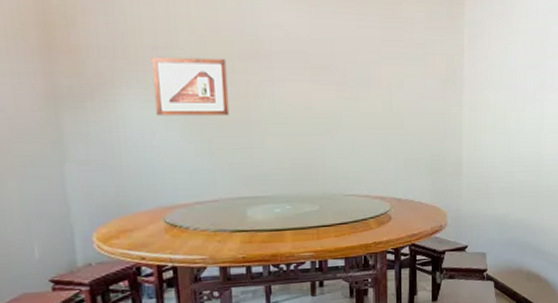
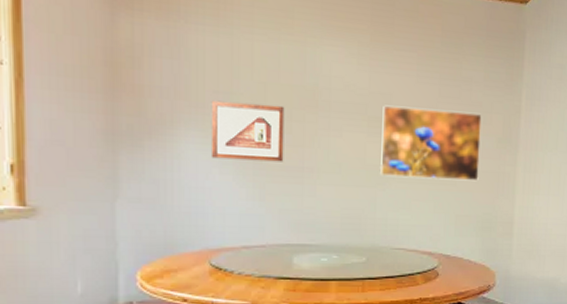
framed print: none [325,51,425,124] -> present [380,105,482,181]

